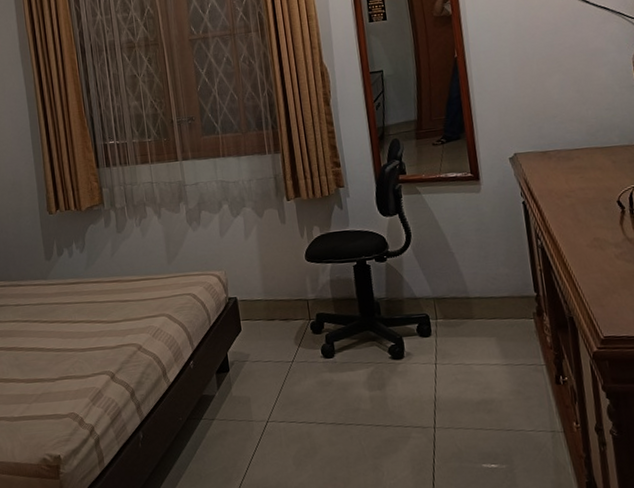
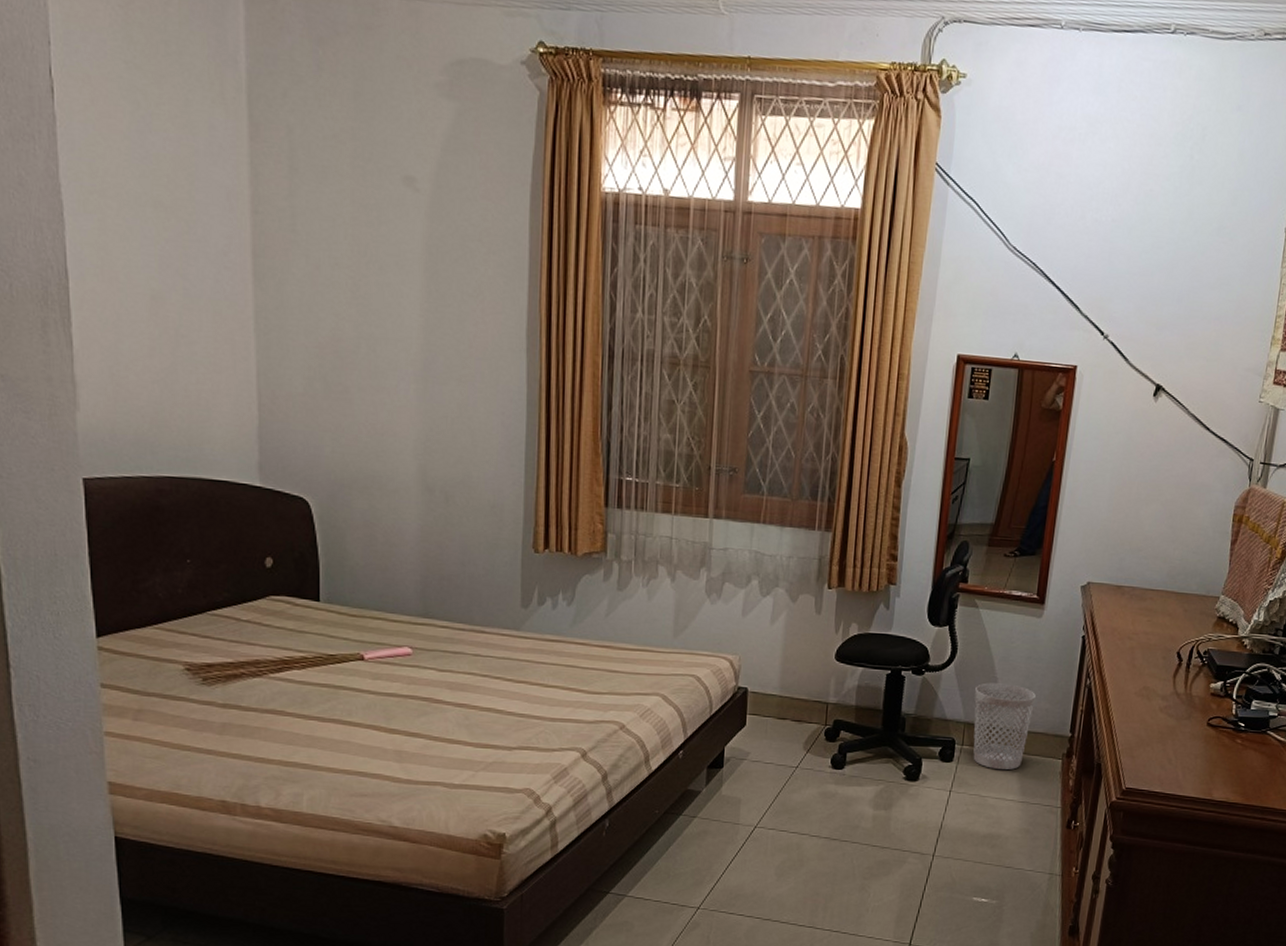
wastebasket: none [436,256,496,337] -> present [973,683,1036,770]

